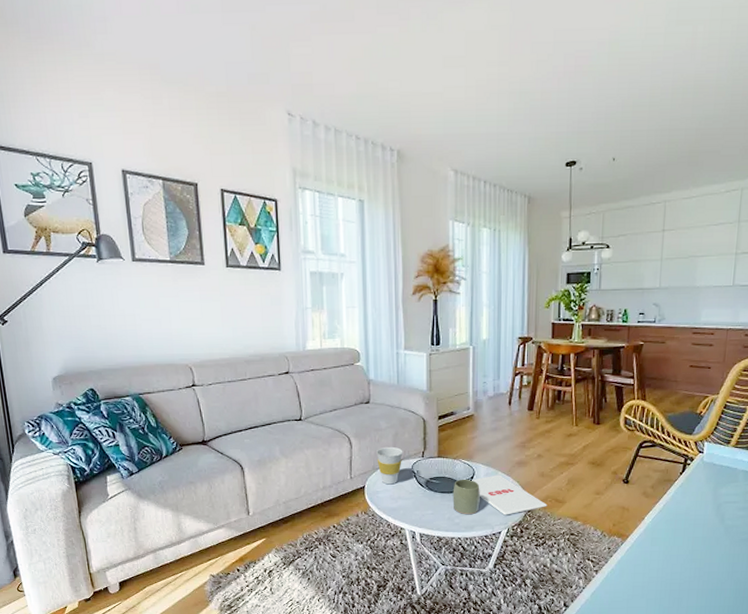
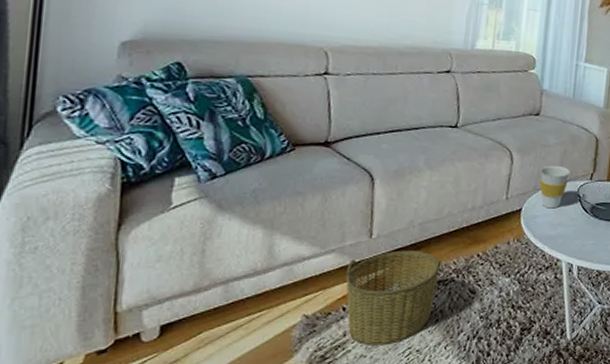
basket: none [235,524,306,598] -> present [345,250,442,346]

